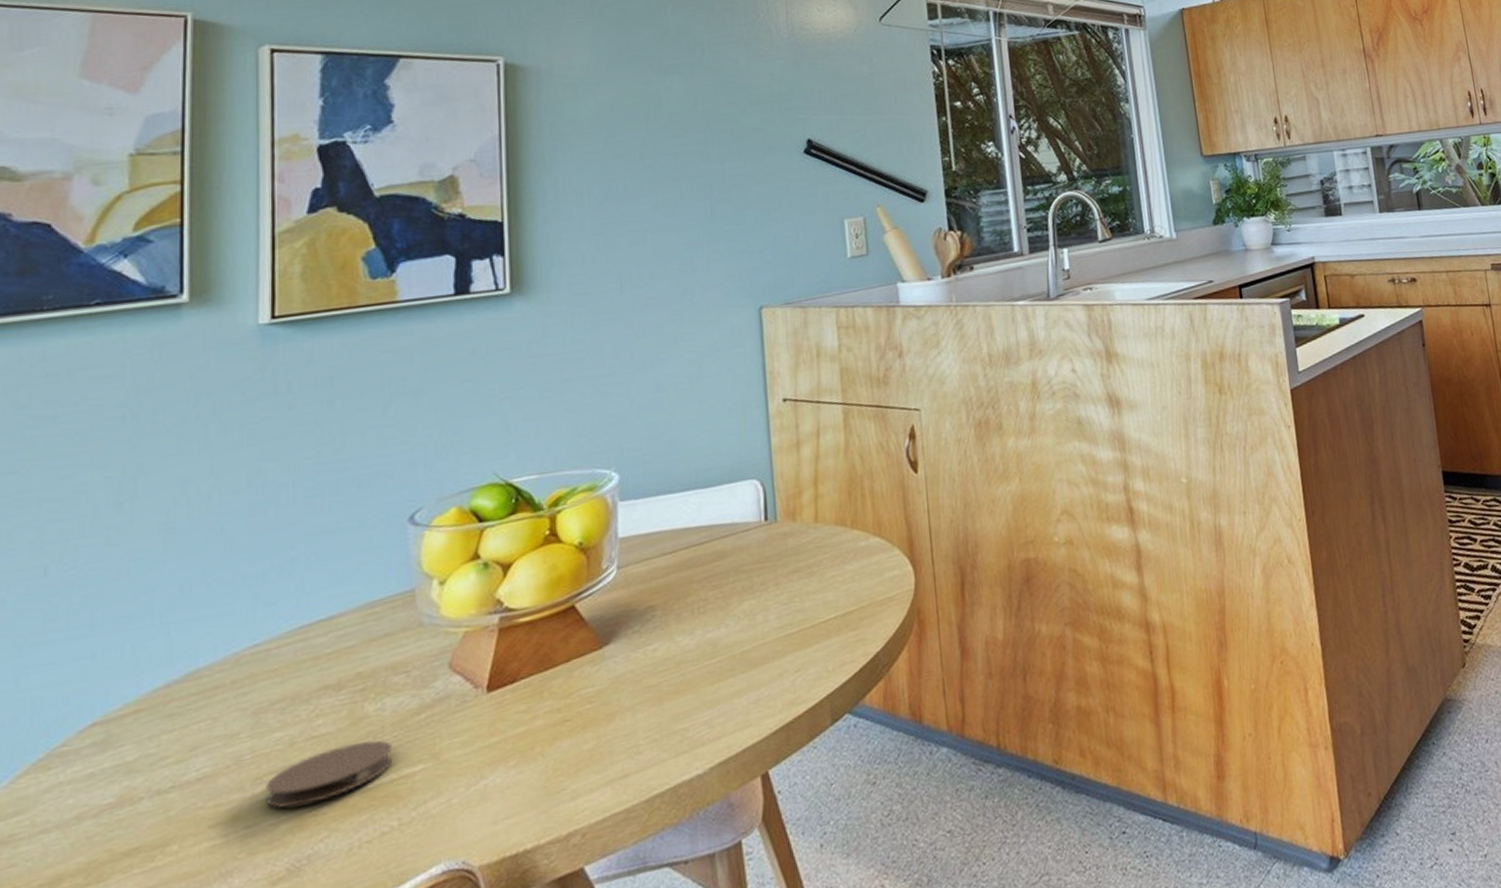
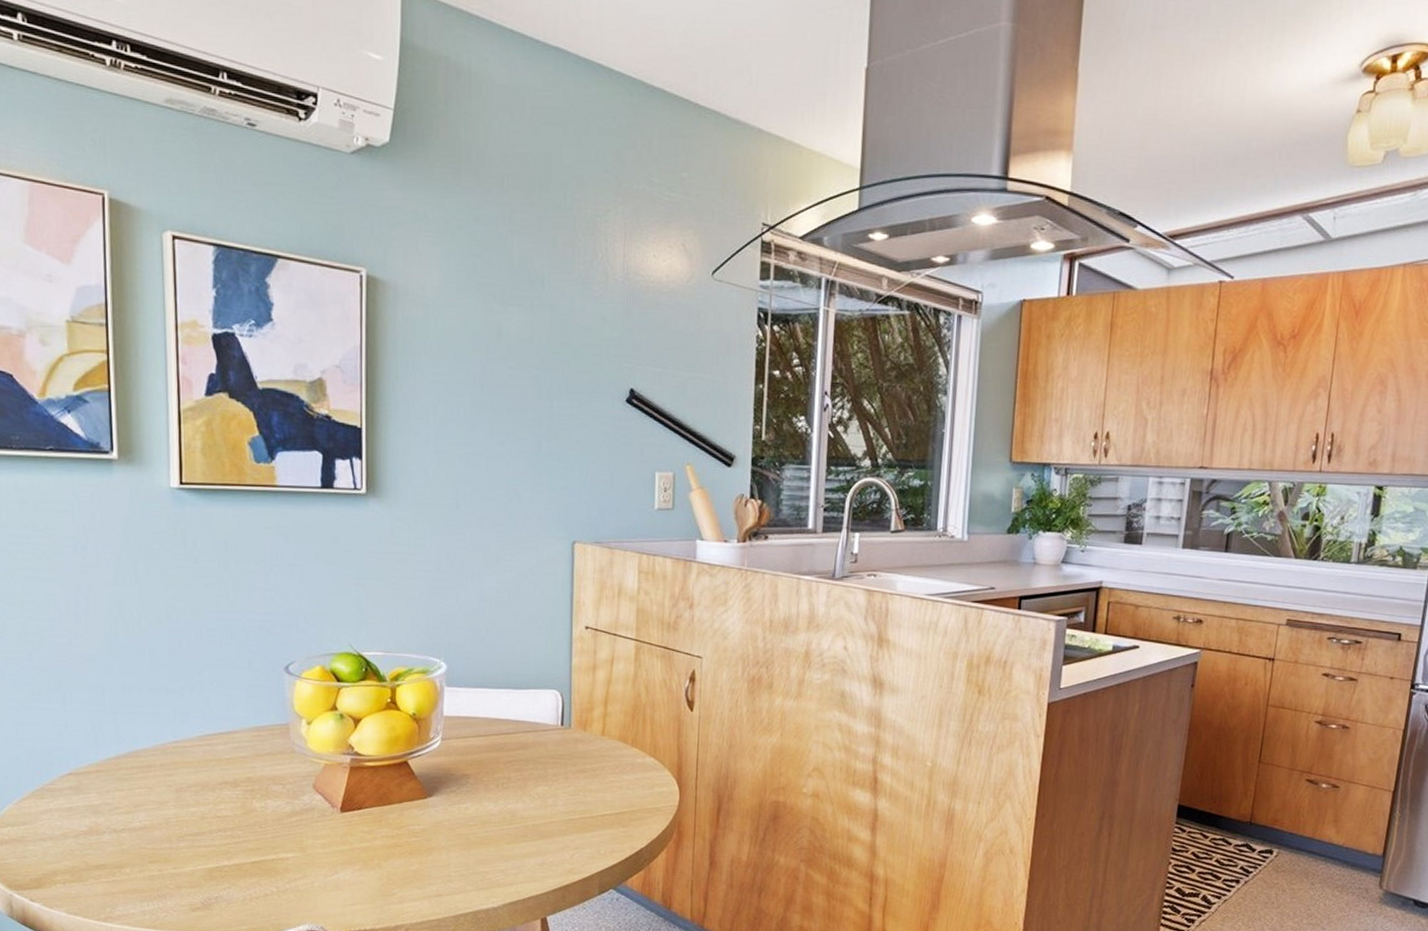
coaster: present [266,739,393,808] -> none [186,827,273,862]

